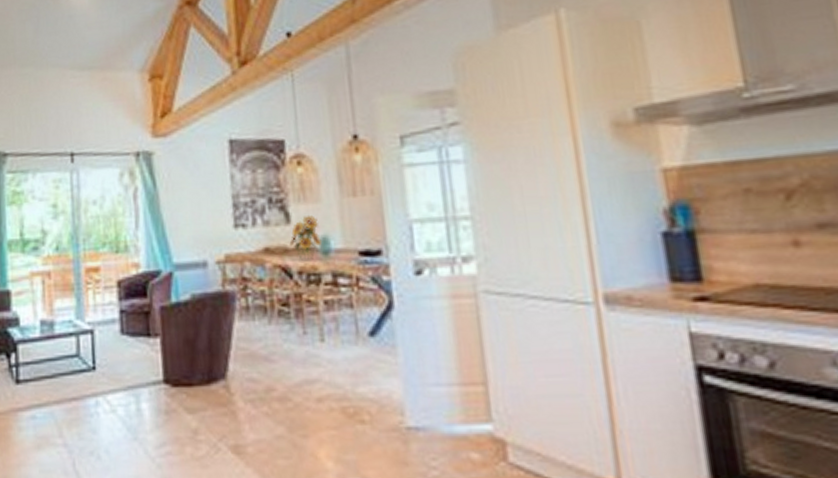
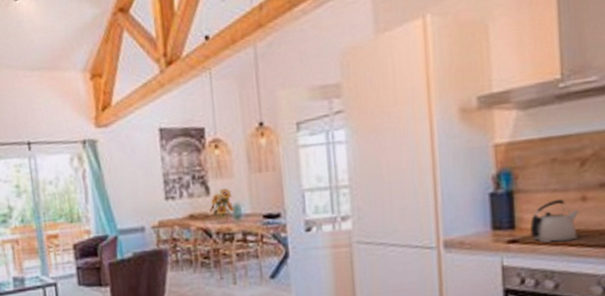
kettle: none [723,242,794,303] -> present [530,198,579,243]

